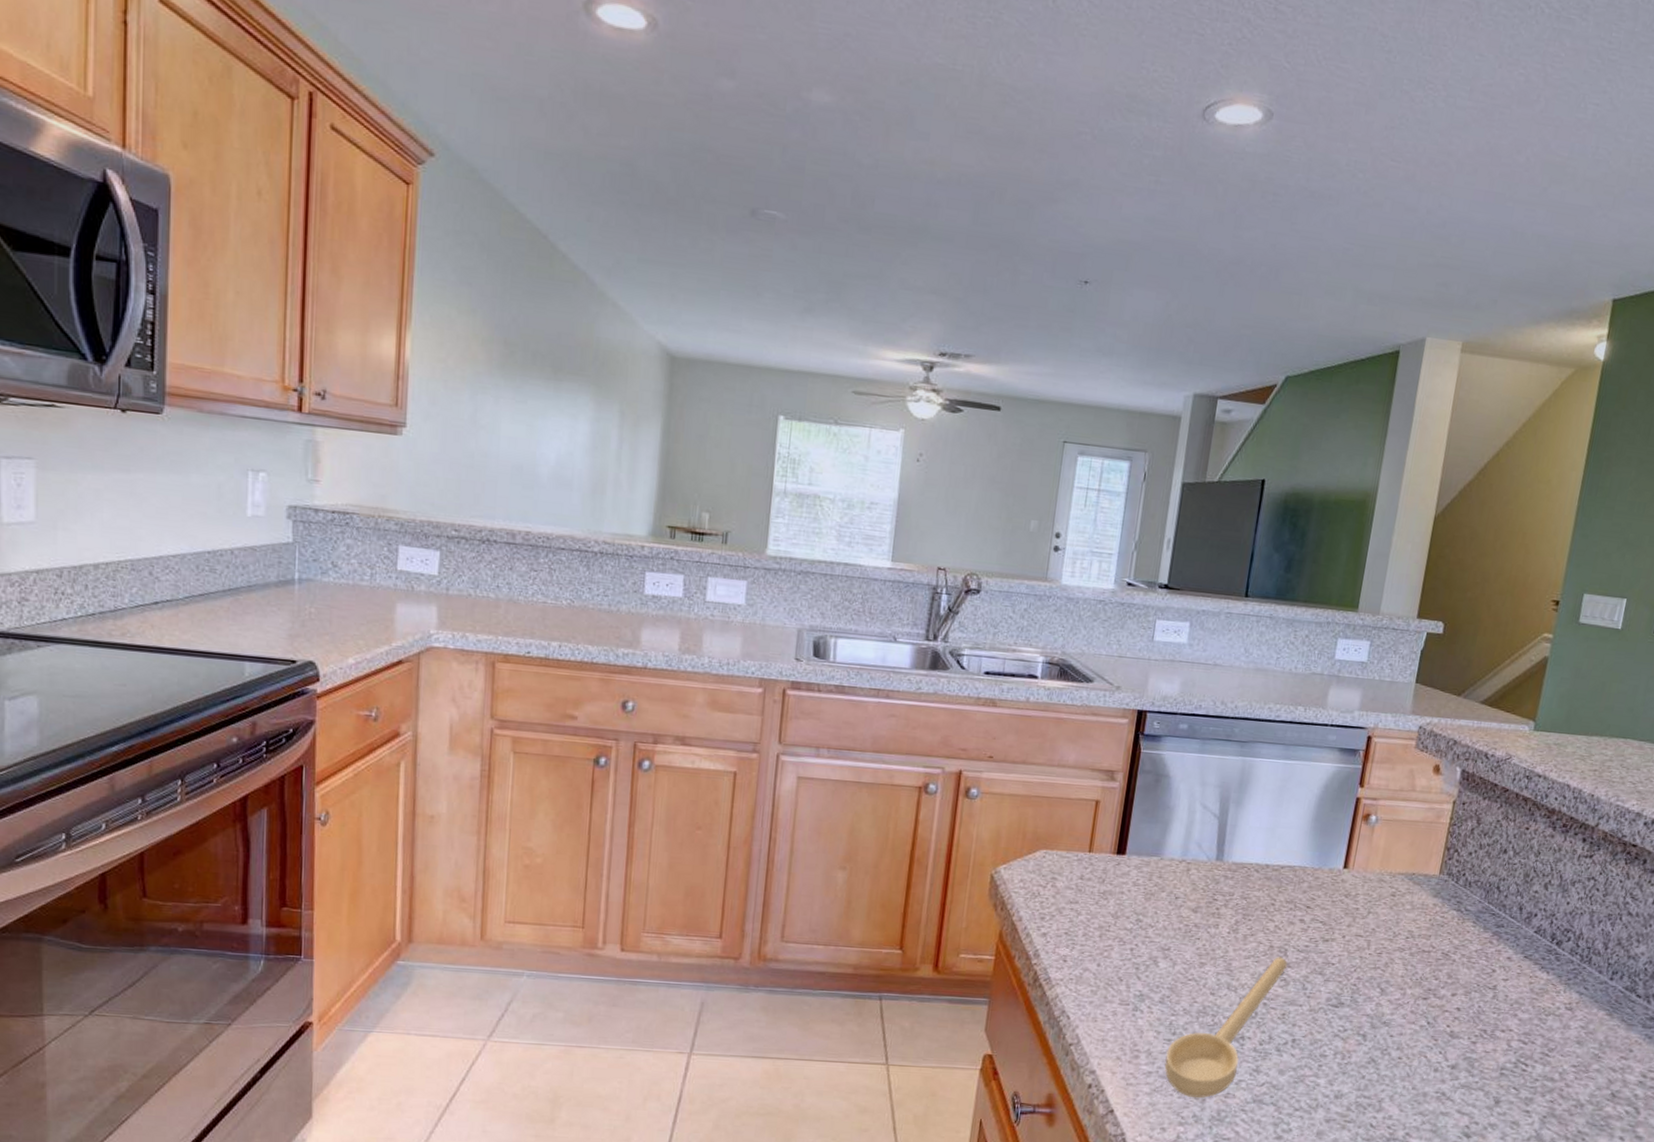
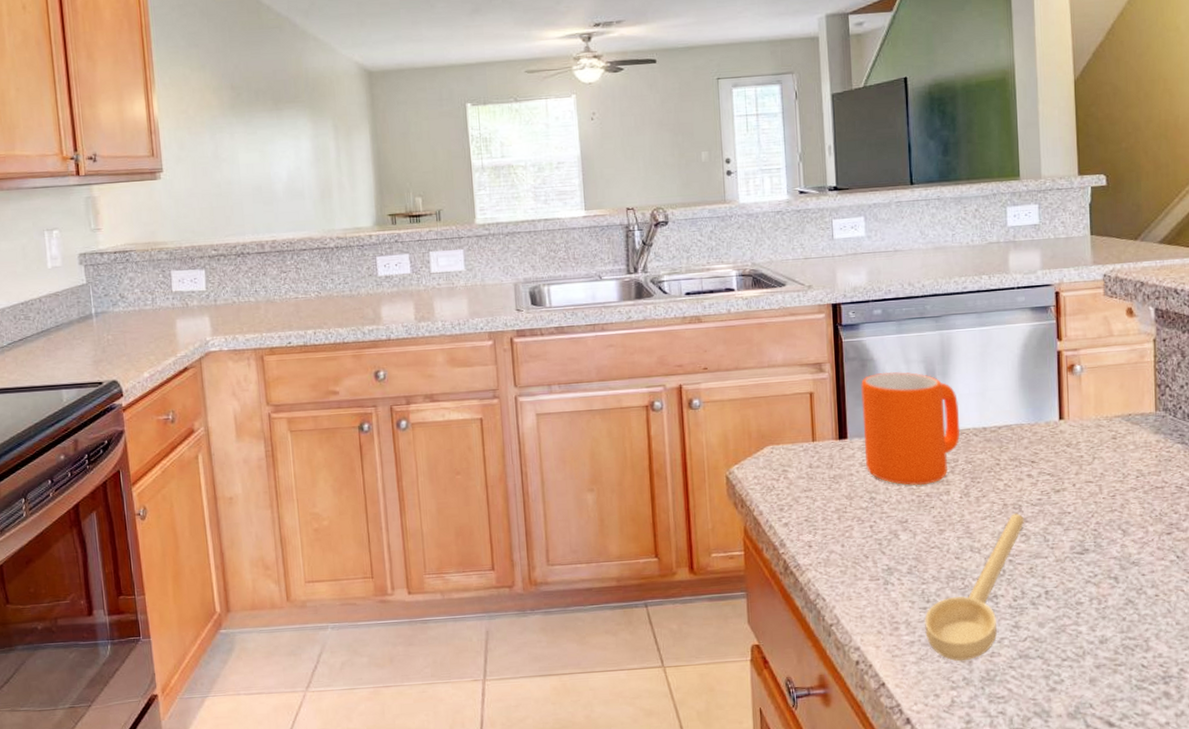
mug: none [1139,791,1247,915] -> present [861,371,960,486]

